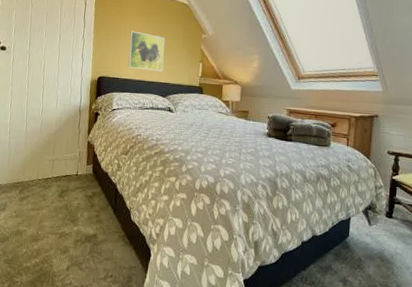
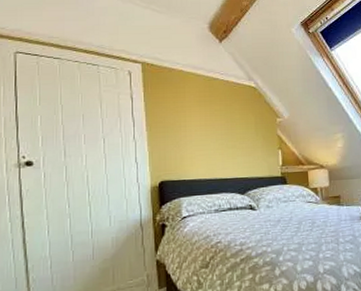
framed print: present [128,31,165,72] -> none [192,123,237,167]

